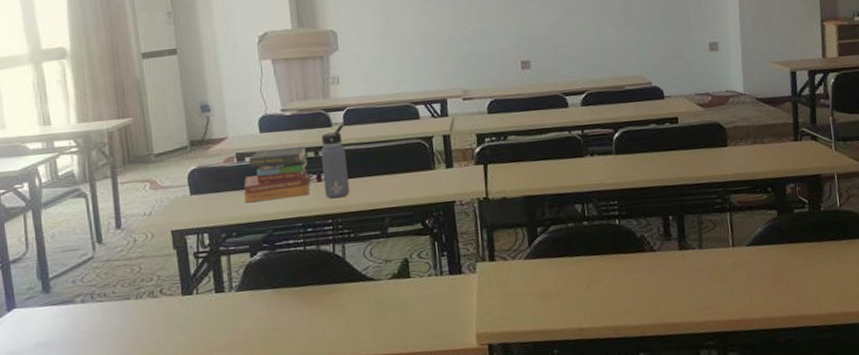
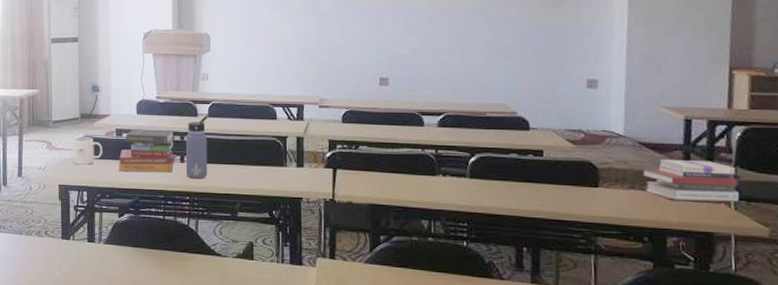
mug: none [183,167,223,203] -> present [72,137,103,165]
books: none [761,108,838,150] -> present [643,158,739,205]

